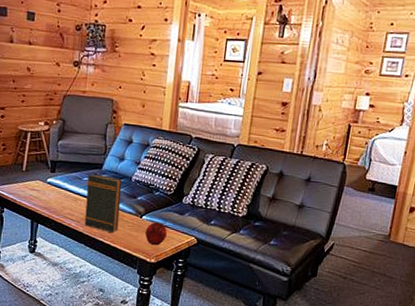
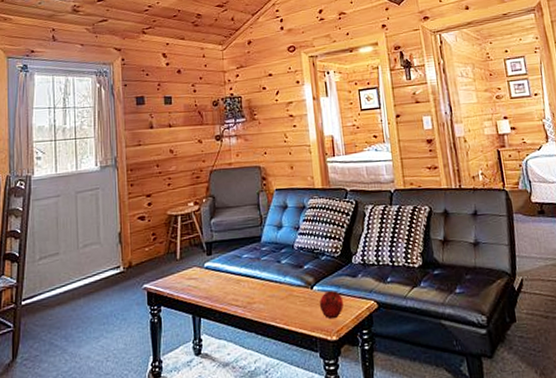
book: present [84,173,123,234] -> none [247,247,290,314]

